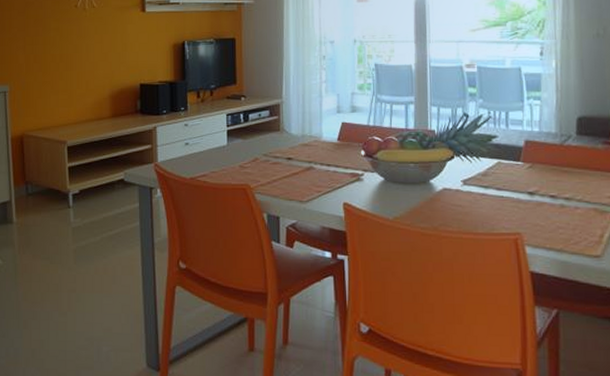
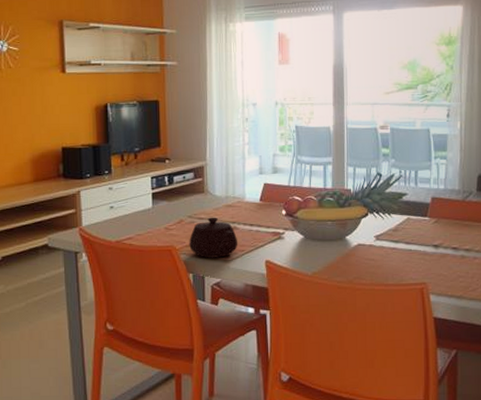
teapot: none [264,156,315,198] -> present [189,217,238,258]

